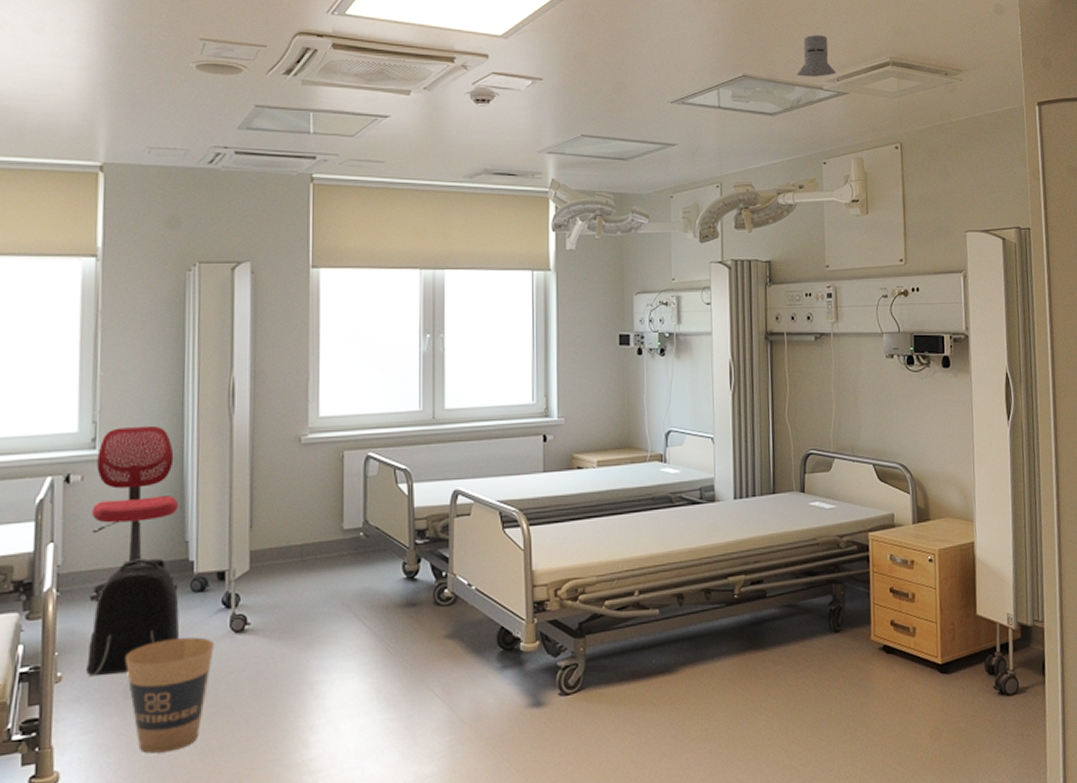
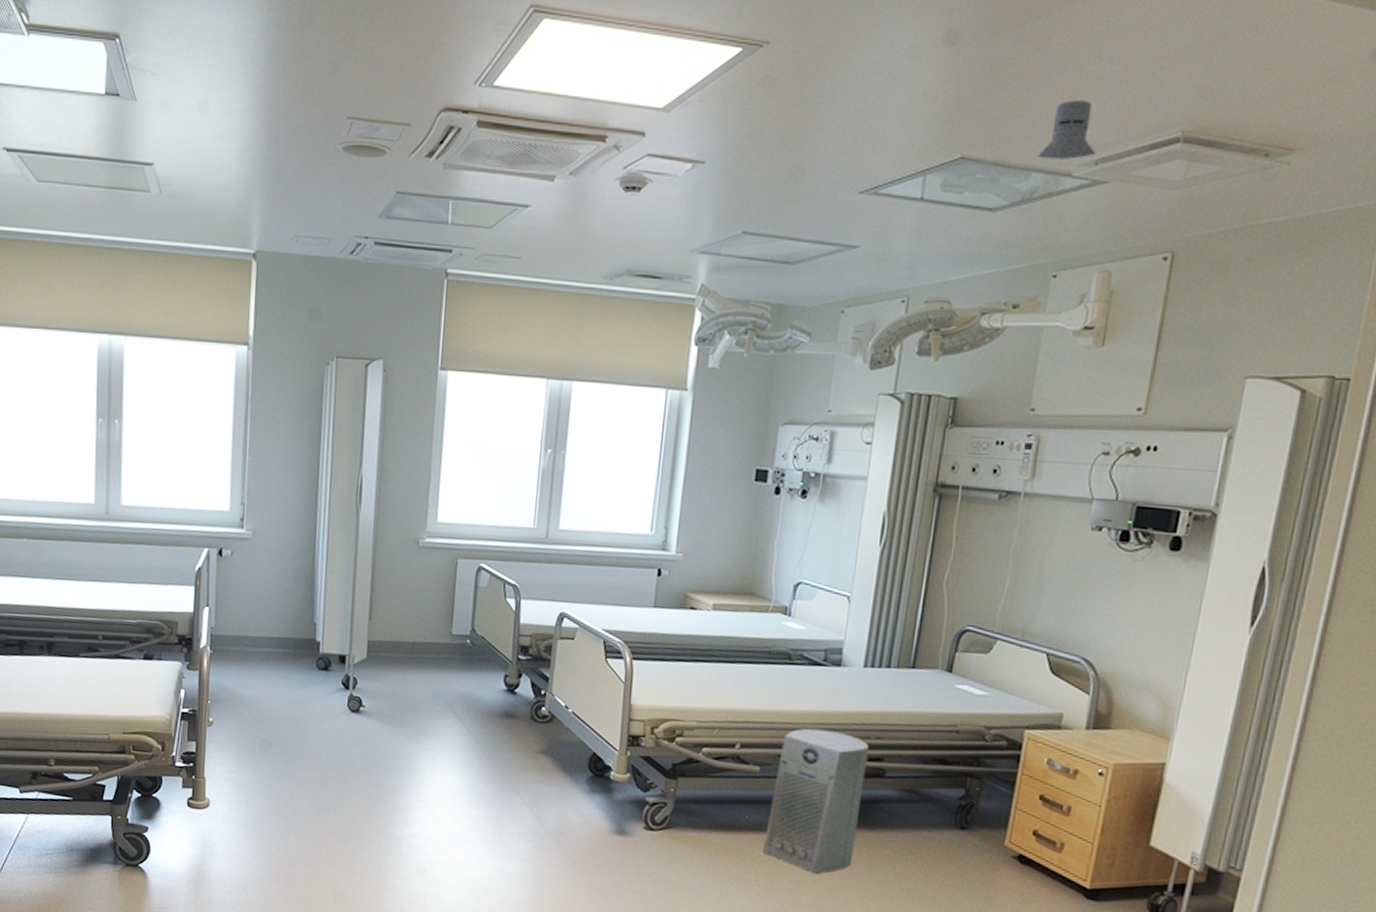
backpack: present [86,558,180,677] -> none [232,632,307,729]
chair: present [90,426,179,602] -> none [235,511,310,664]
trash can: present [125,637,214,754] -> none [262,706,334,802]
air purifier: none [672,562,752,705] -> present [763,728,869,875]

